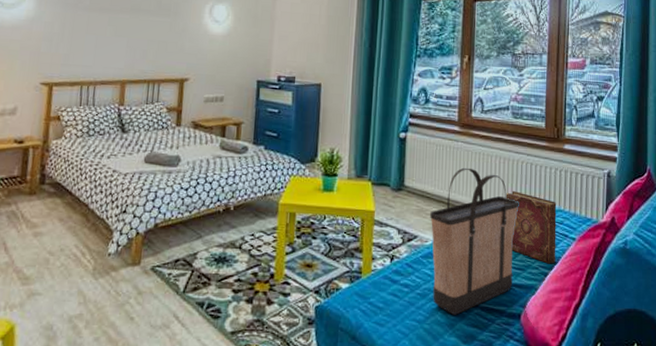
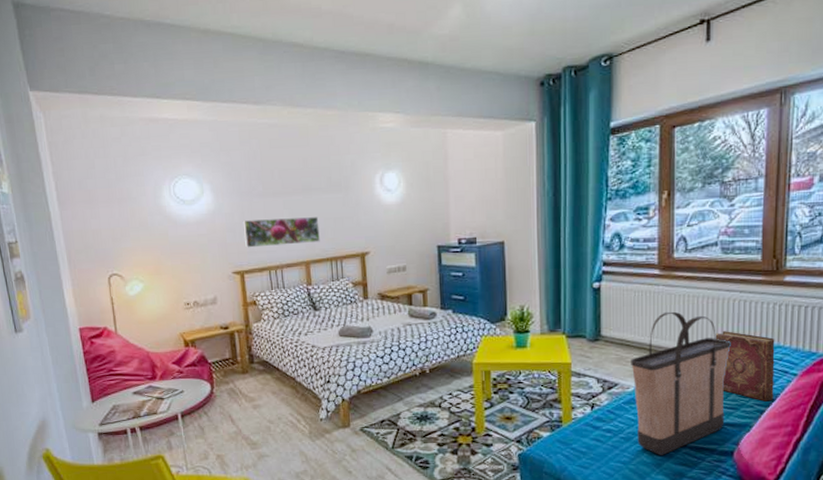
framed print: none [60,32,143,63] -> present [242,217,320,248]

